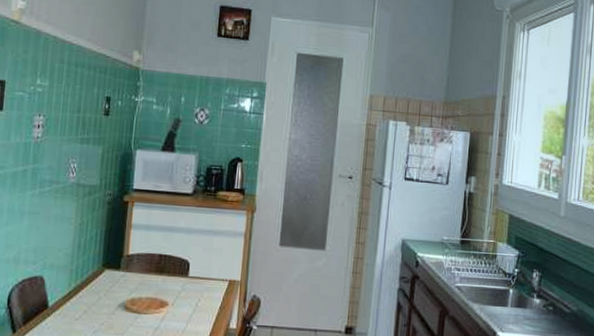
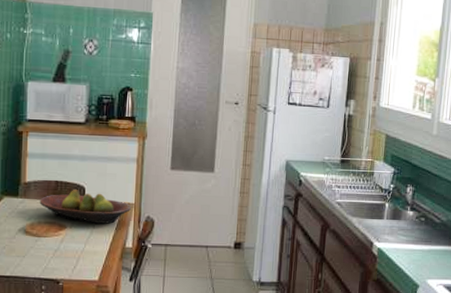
fruit bowl: none [141,264,237,302] -> present [39,190,131,224]

